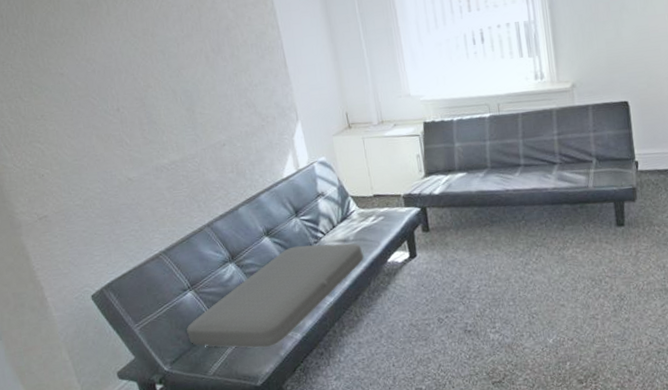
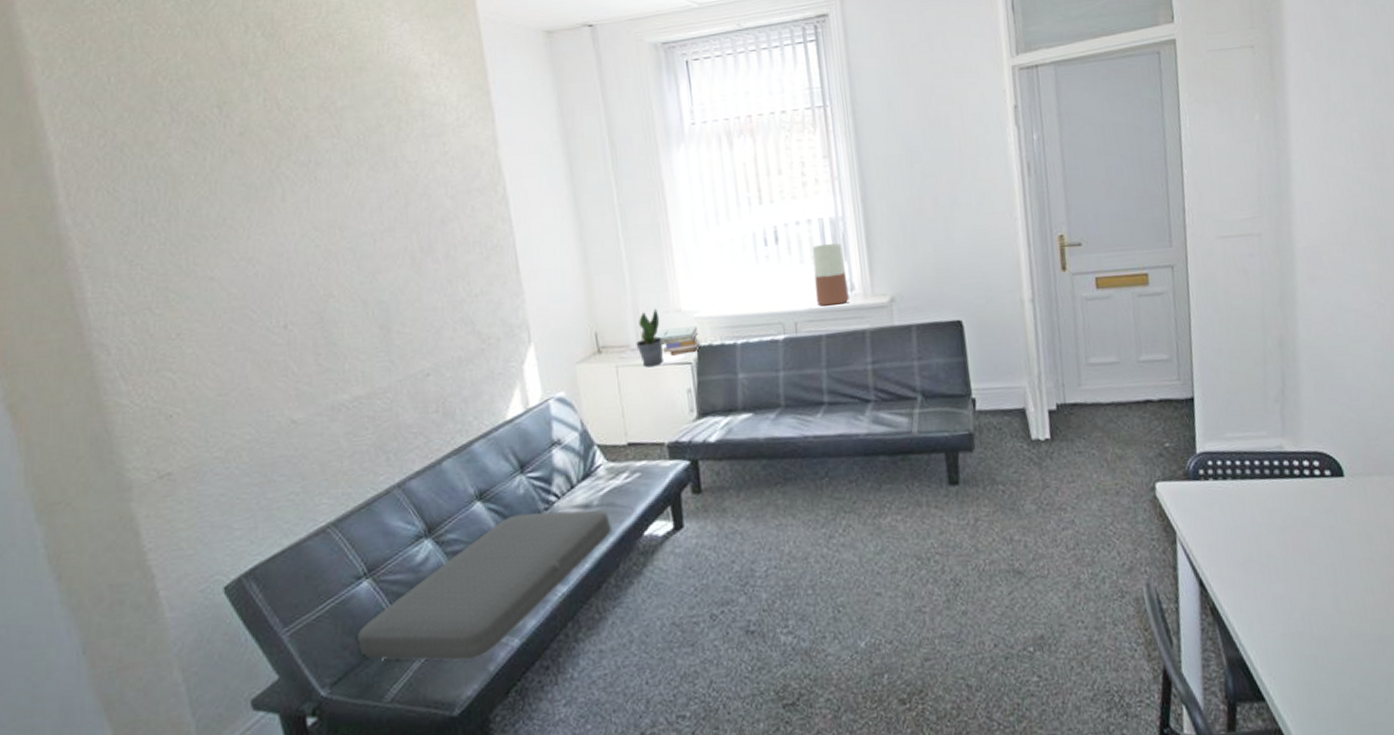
potted plant: none [377,94,398,139] -> present [636,308,663,368]
books: none [391,107,425,130] -> present [655,326,700,356]
vase: none [510,41,540,91] -> present [811,243,849,306]

